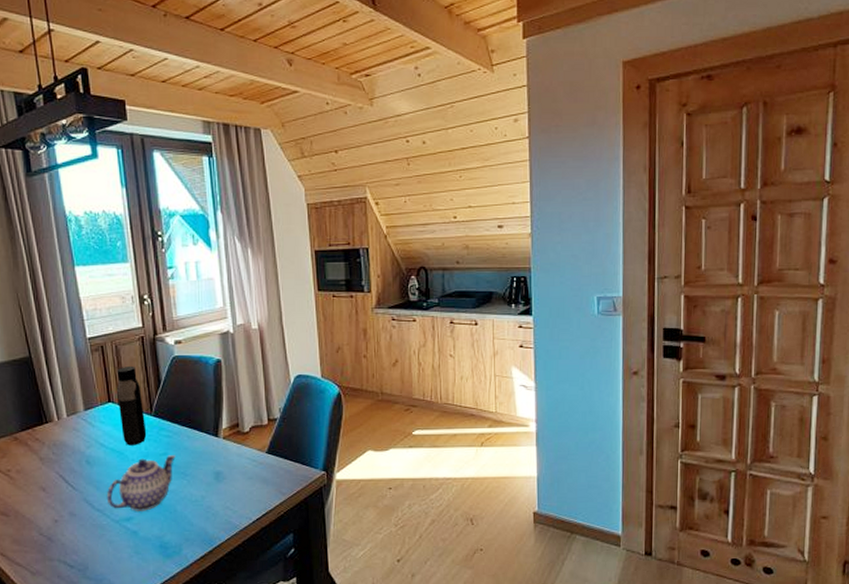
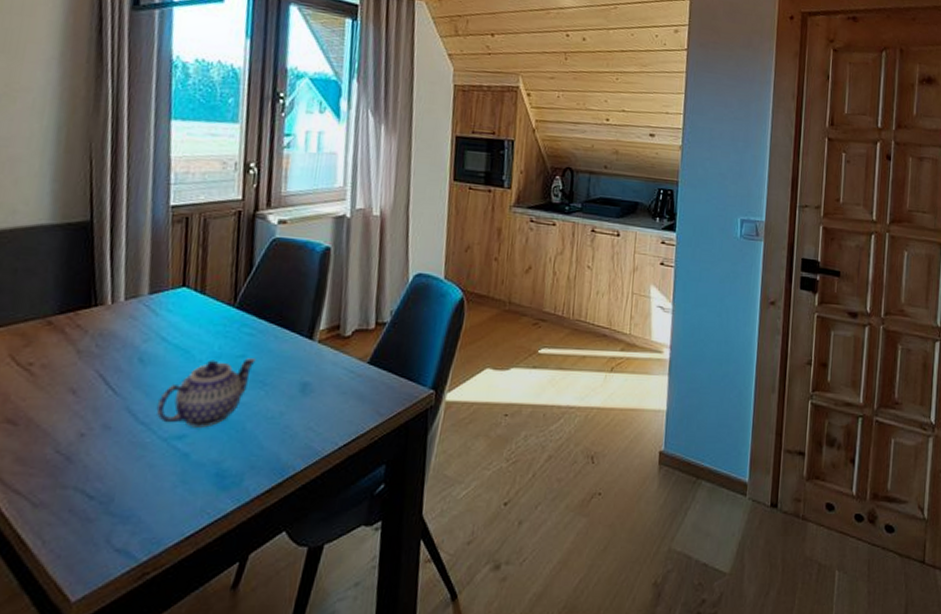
water bottle: present [116,365,147,446] -> none [192,244,227,343]

